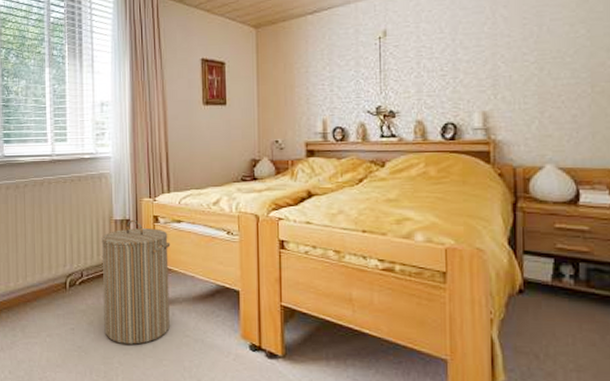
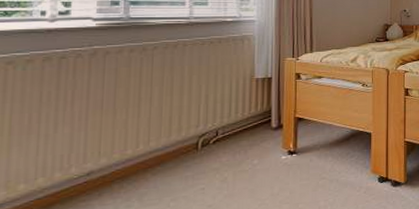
laundry hamper: present [101,219,171,345] -> none [239,77,311,196]

